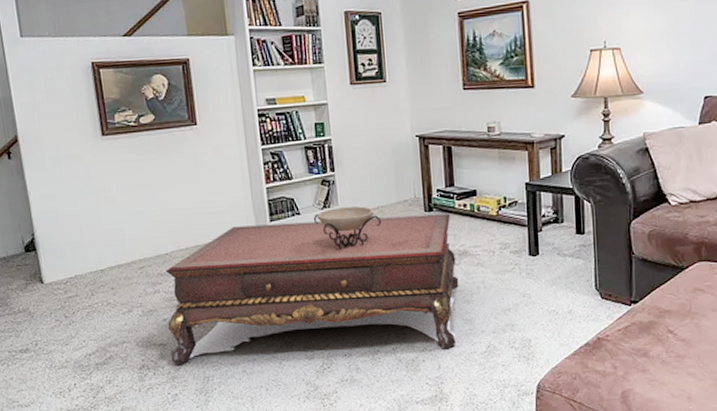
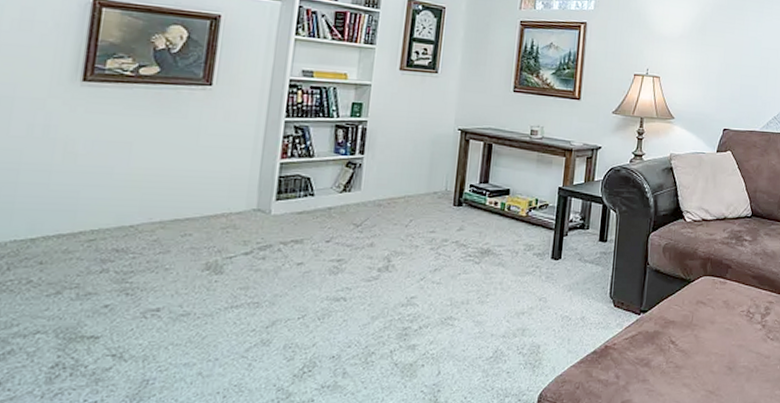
coffee table: present [165,213,459,366] -> none [101,202,480,365]
decorative bowl: present [313,206,382,250] -> none [328,192,406,238]

